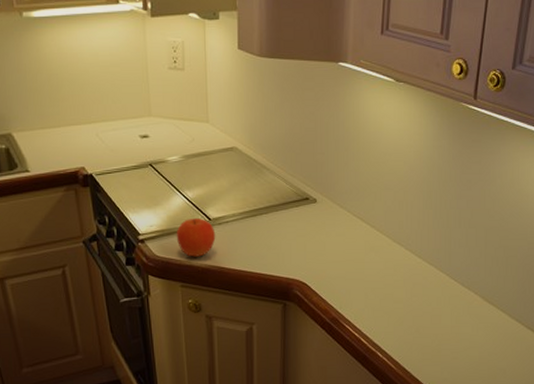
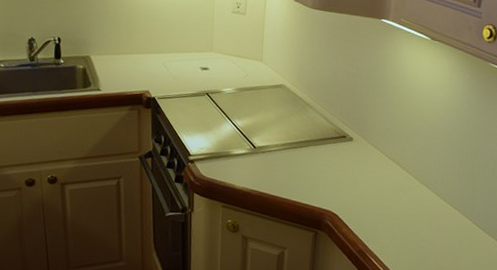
fruit: present [176,218,216,257] -> none [223,145,259,181]

